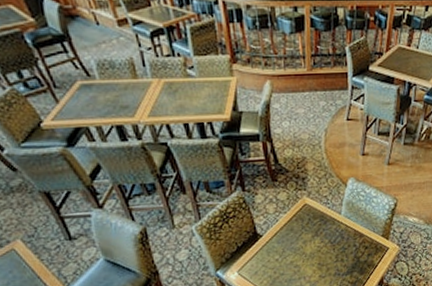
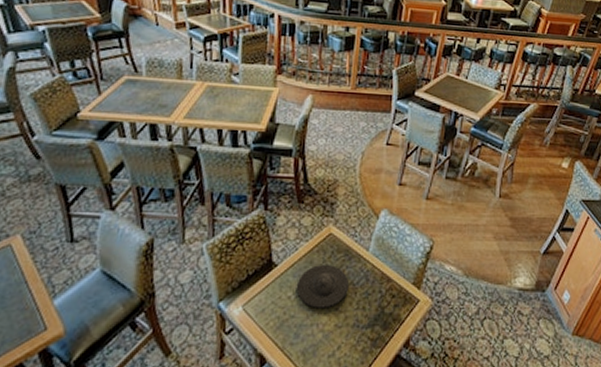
plate: none [281,230,327,267] -> present [296,265,349,310]

